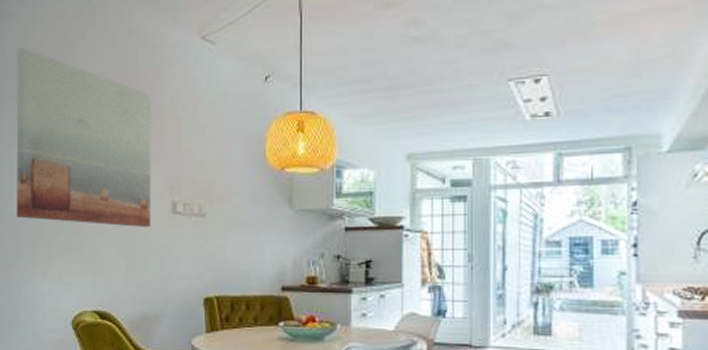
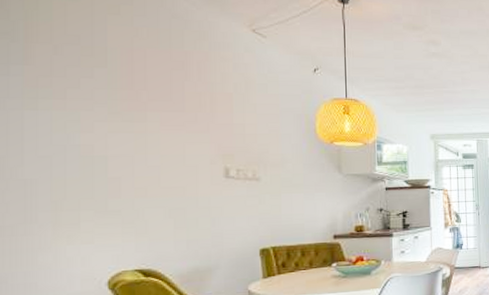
wall art: present [16,46,152,227] -> none [28,12,201,190]

